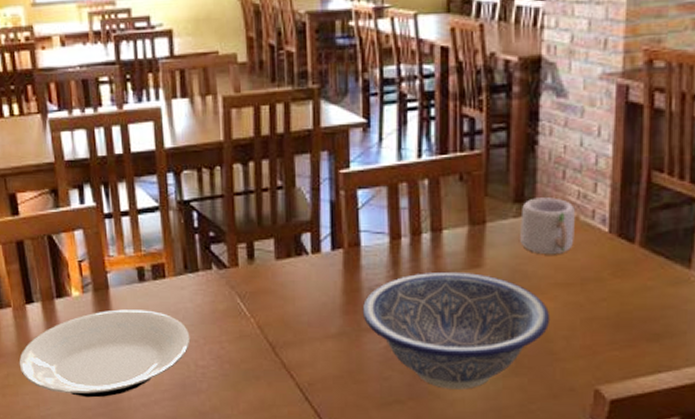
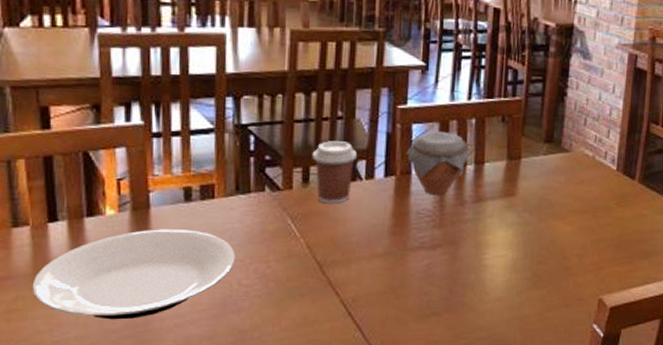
coffee cup: none [255,213,302,282] -> present [312,141,358,205]
jar: none [352,196,425,268] -> present [406,131,470,195]
decorative bowl: present [362,271,551,390] -> none [408,198,568,302]
mug: present [520,197,575,255] -> none [548,139,592,187]

